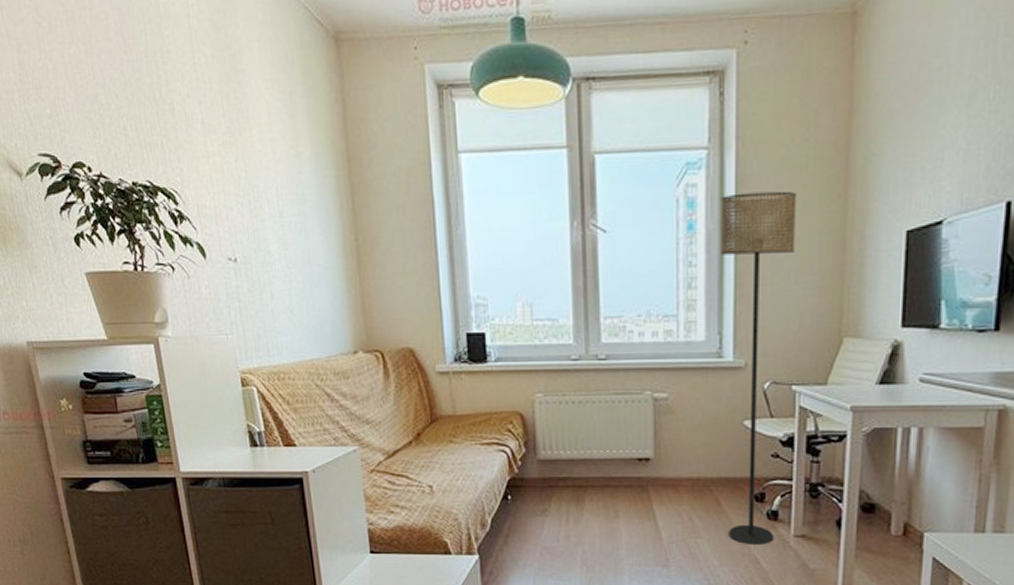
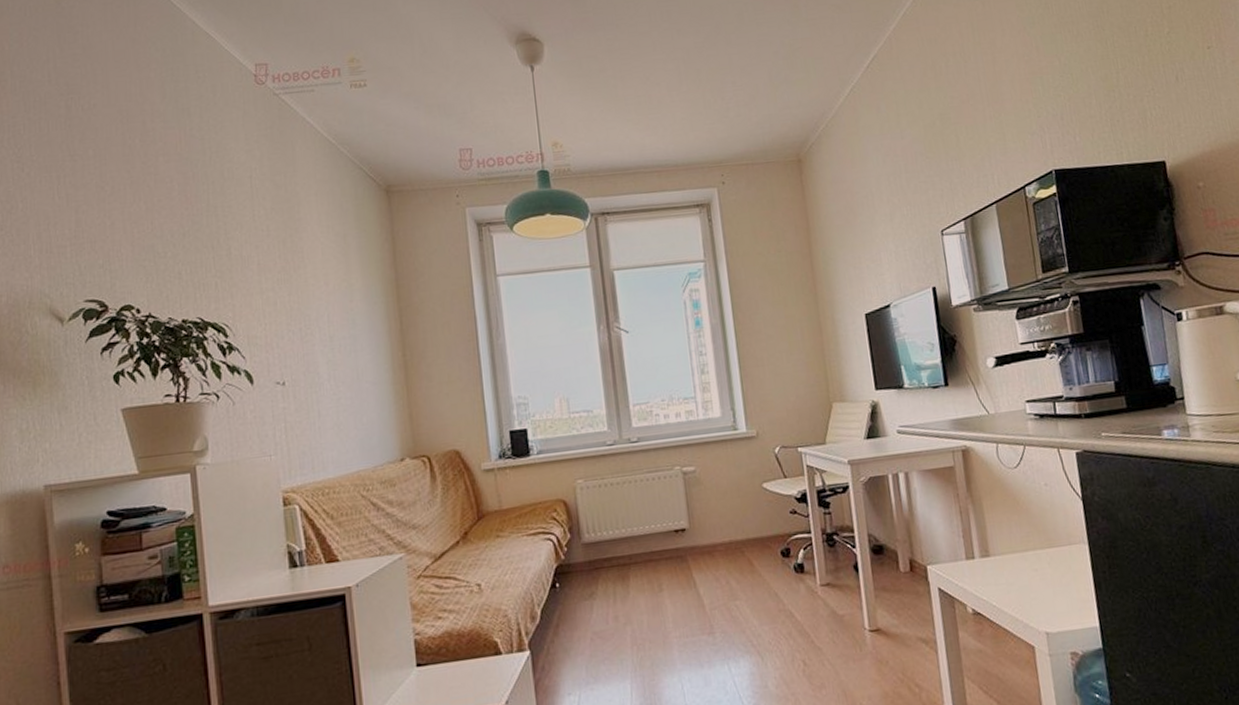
floor lamp: present [721,191,796,546] -> none [719,290,803,601]

